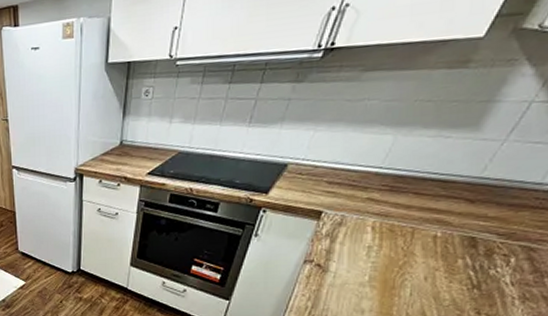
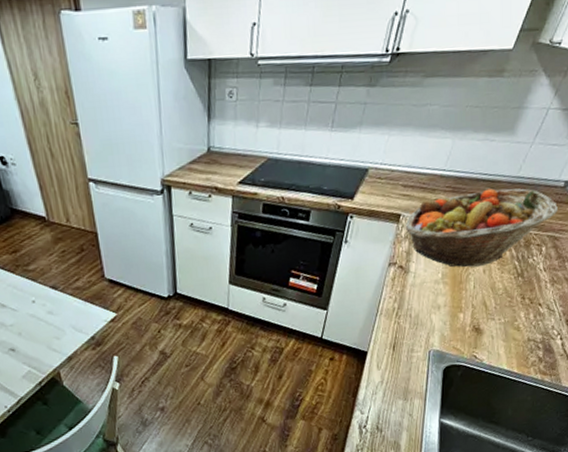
fruit basket: none [327,189,539,272] -> present [405,188,559,267]

